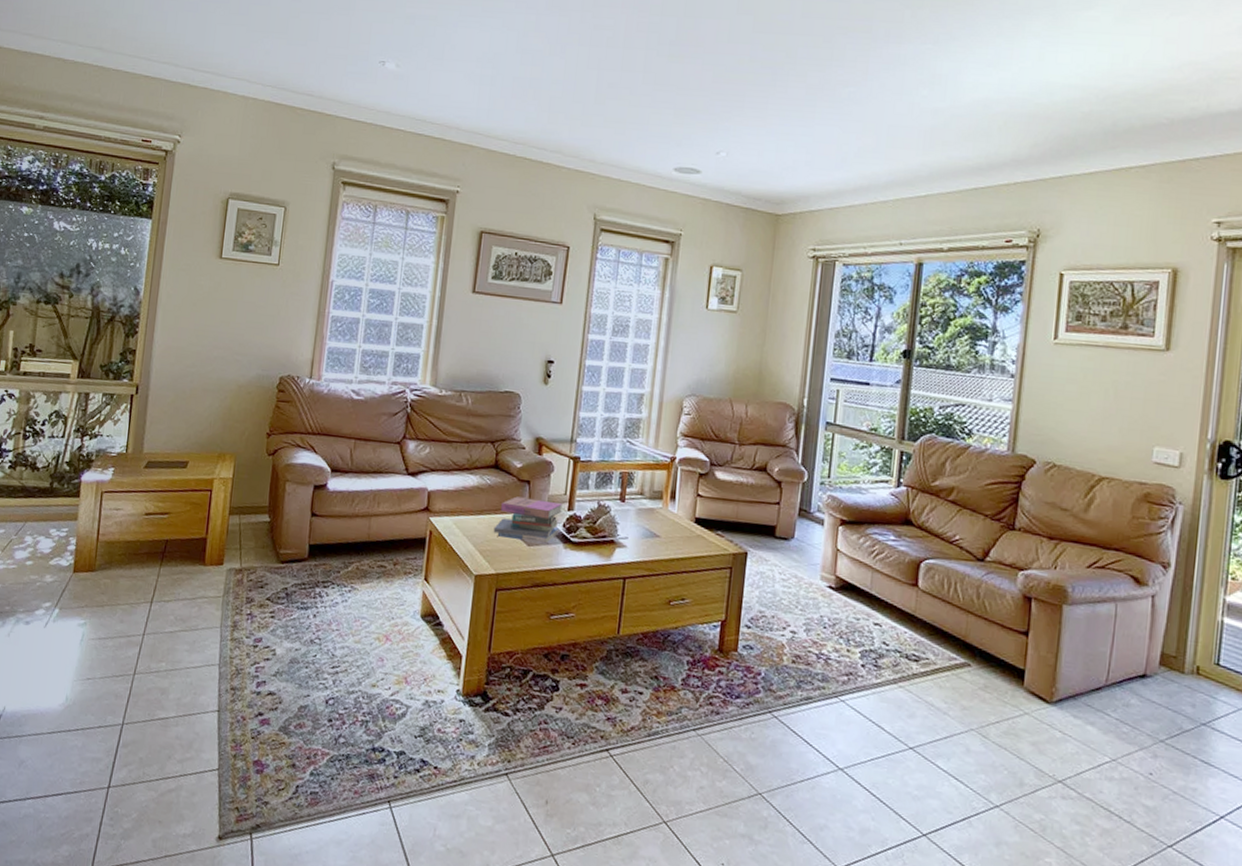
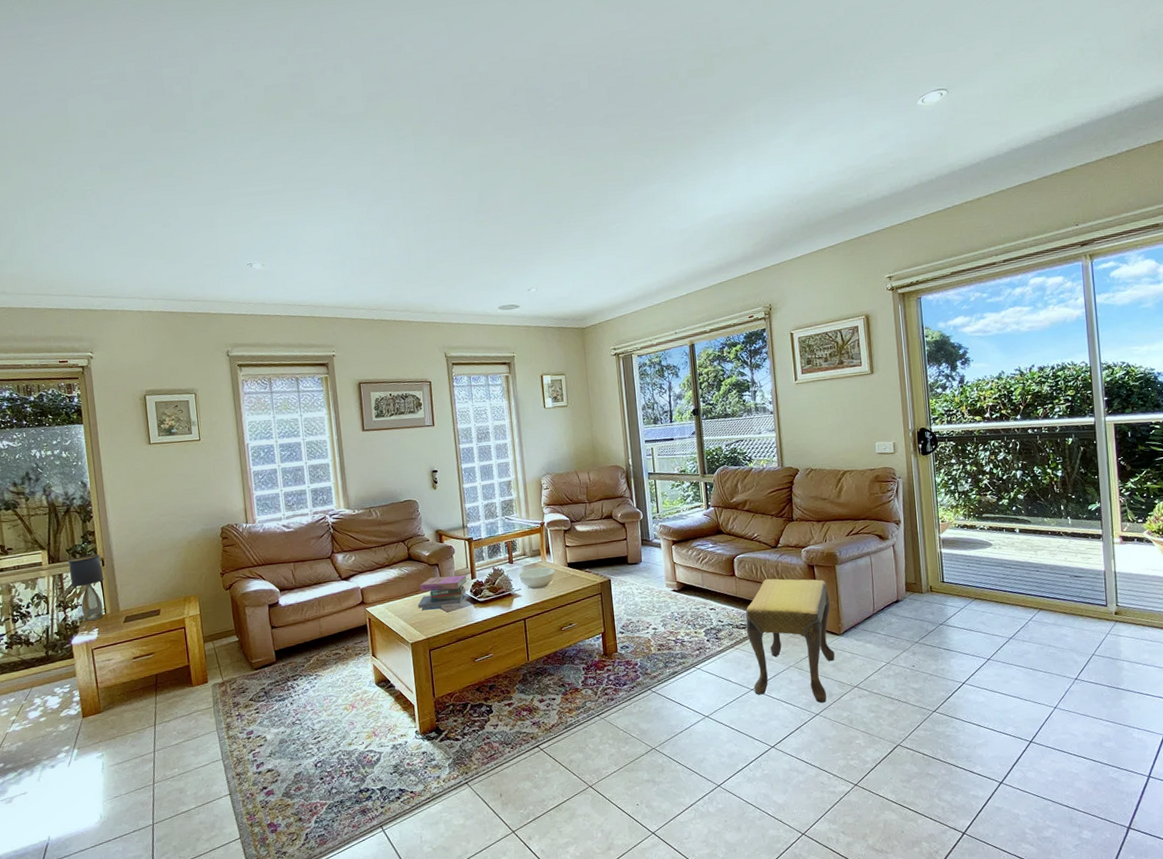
table lamp: none [96,377,136,458] -> present [68,554,104,622]
bowl: none [628,514,677,544] -> present [519,567,555,589]
footstool: none [914,600,1046,793] -> present [745,578,835,703]

